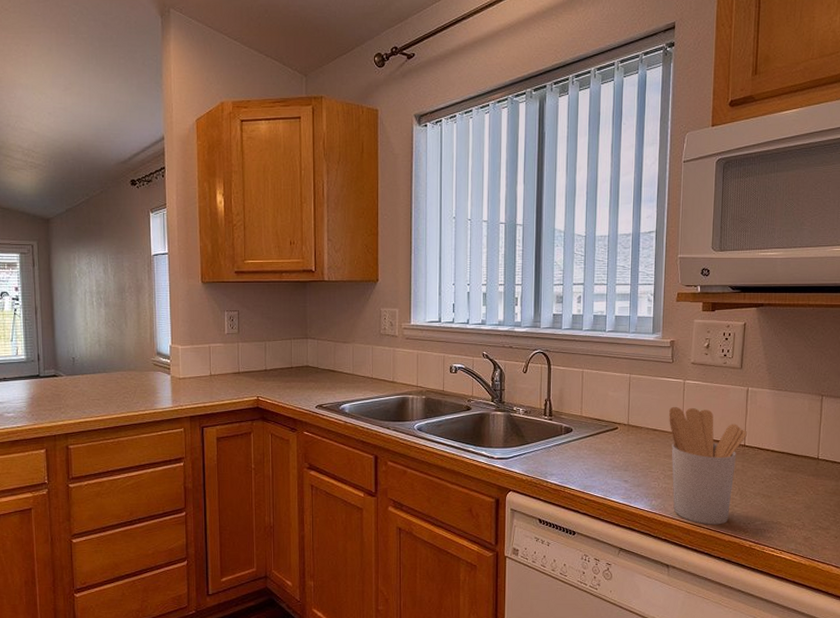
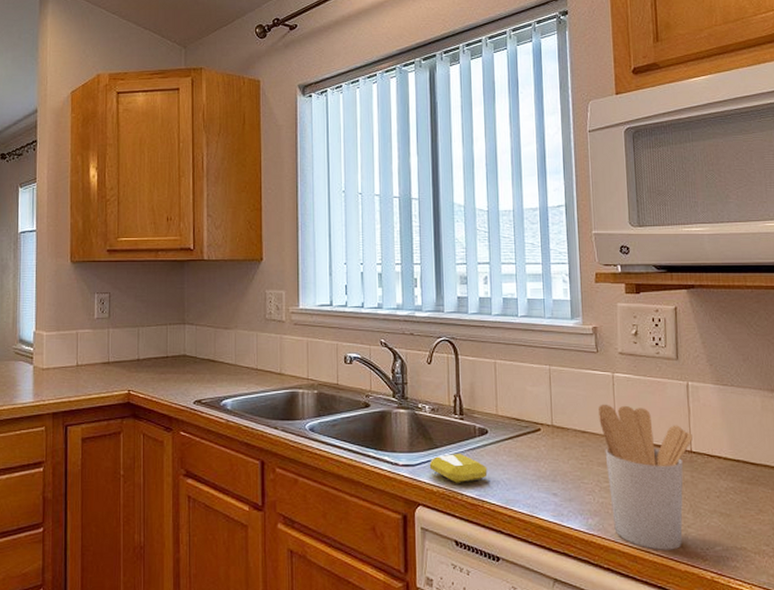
soap bar: none [520,449,570,473] -> present [429,454,488,483]

